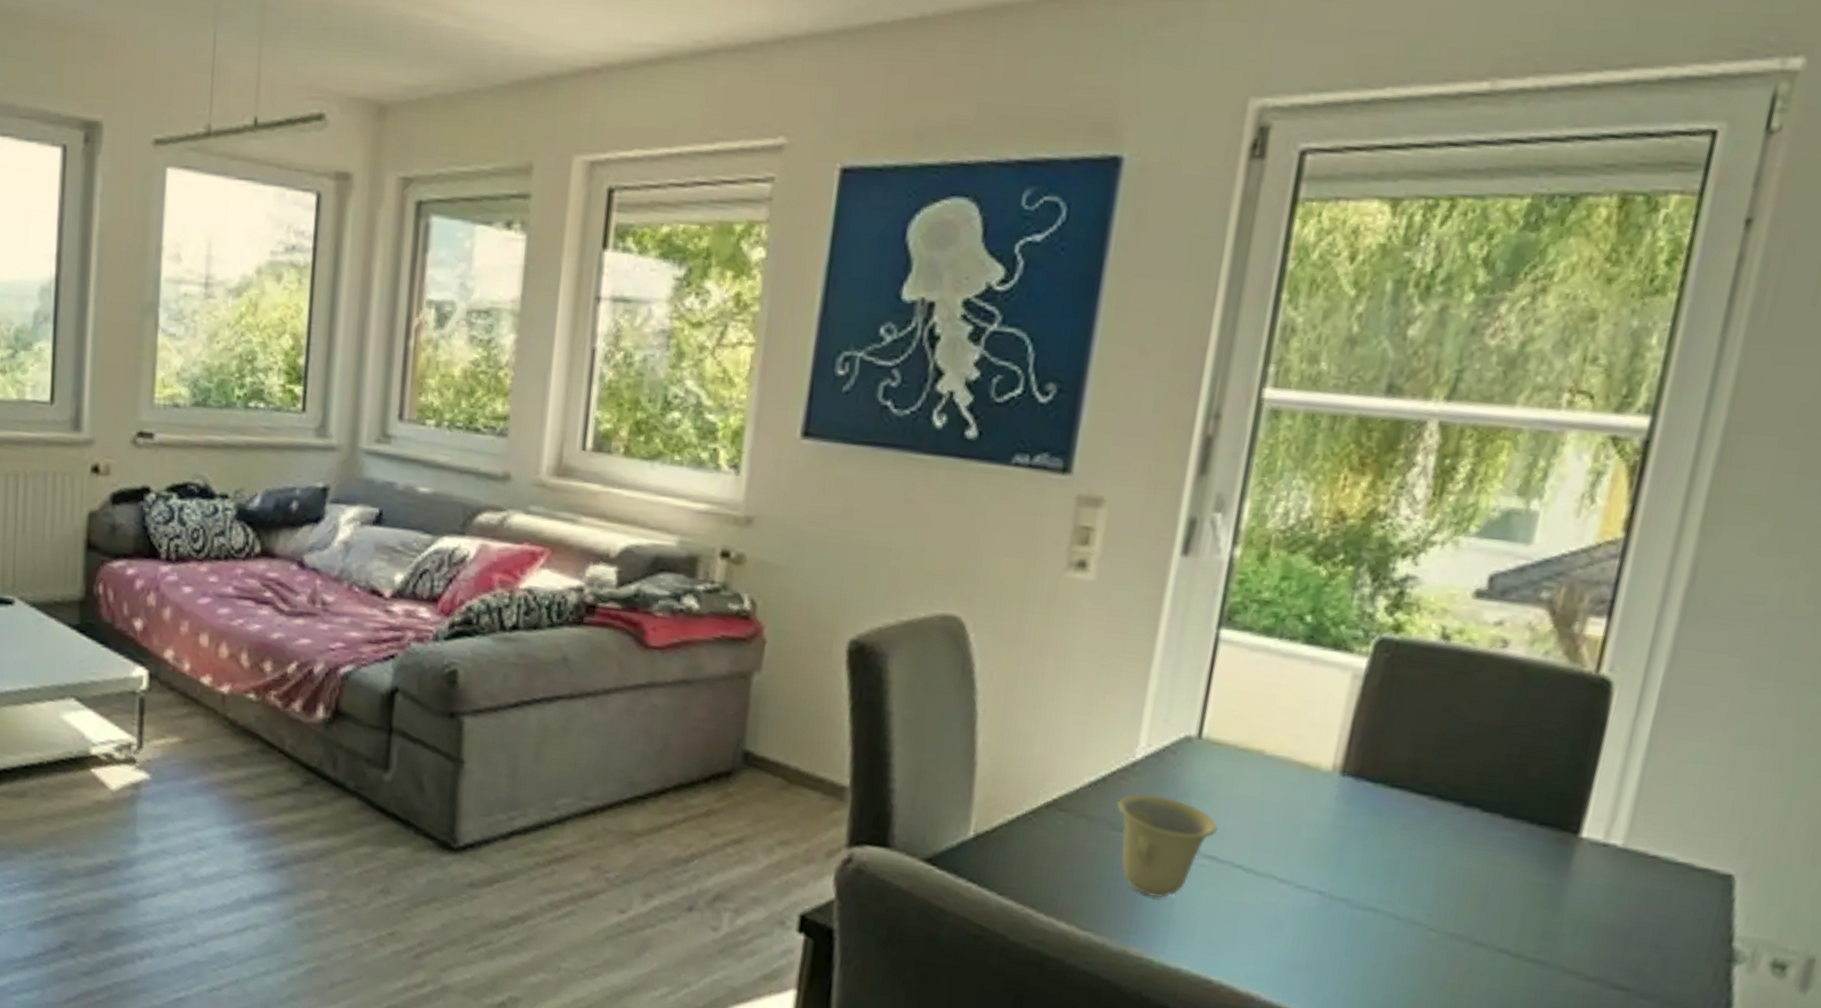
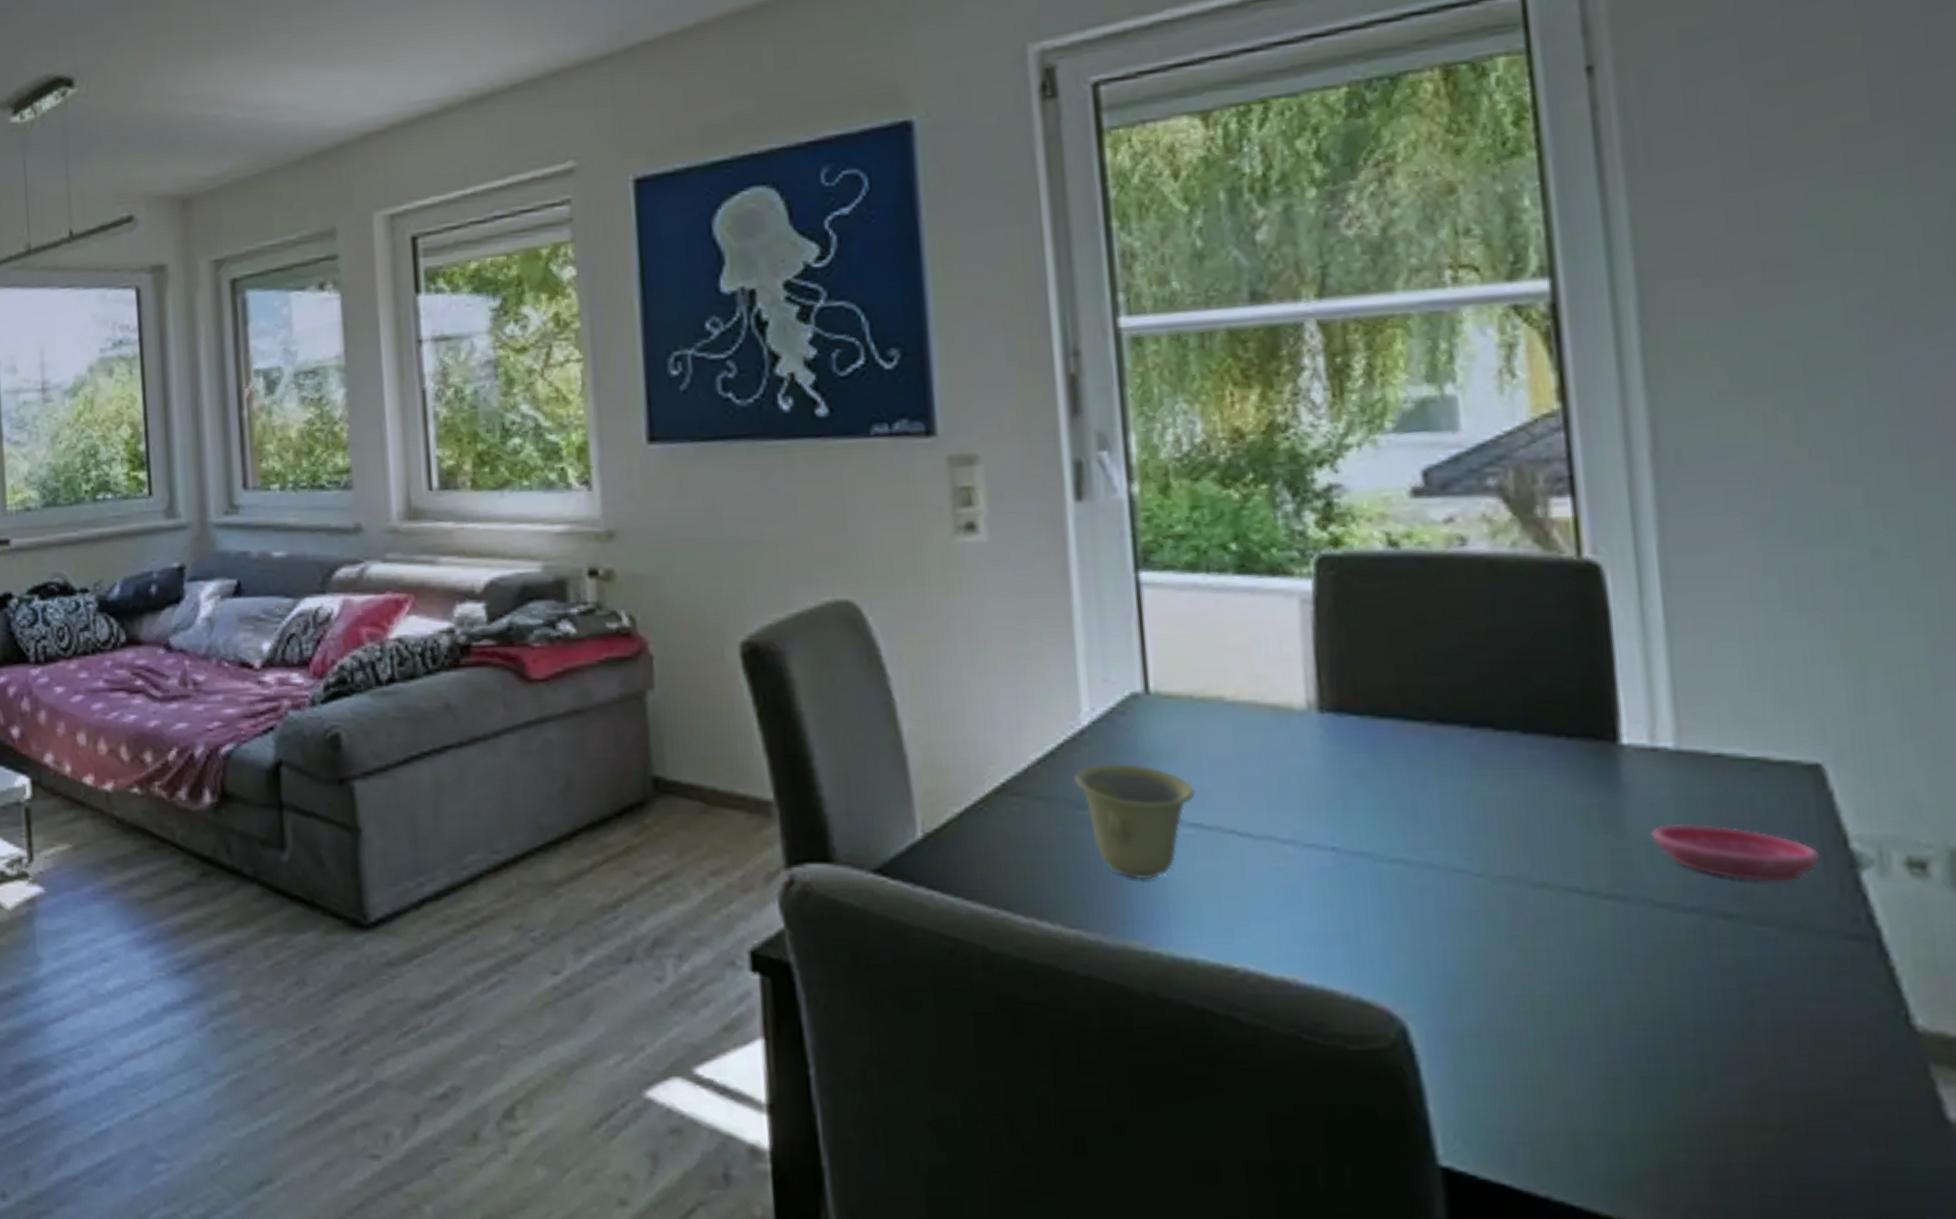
saucer: none [1580,907,1709,967] -> present [1651,824,1822,882]

